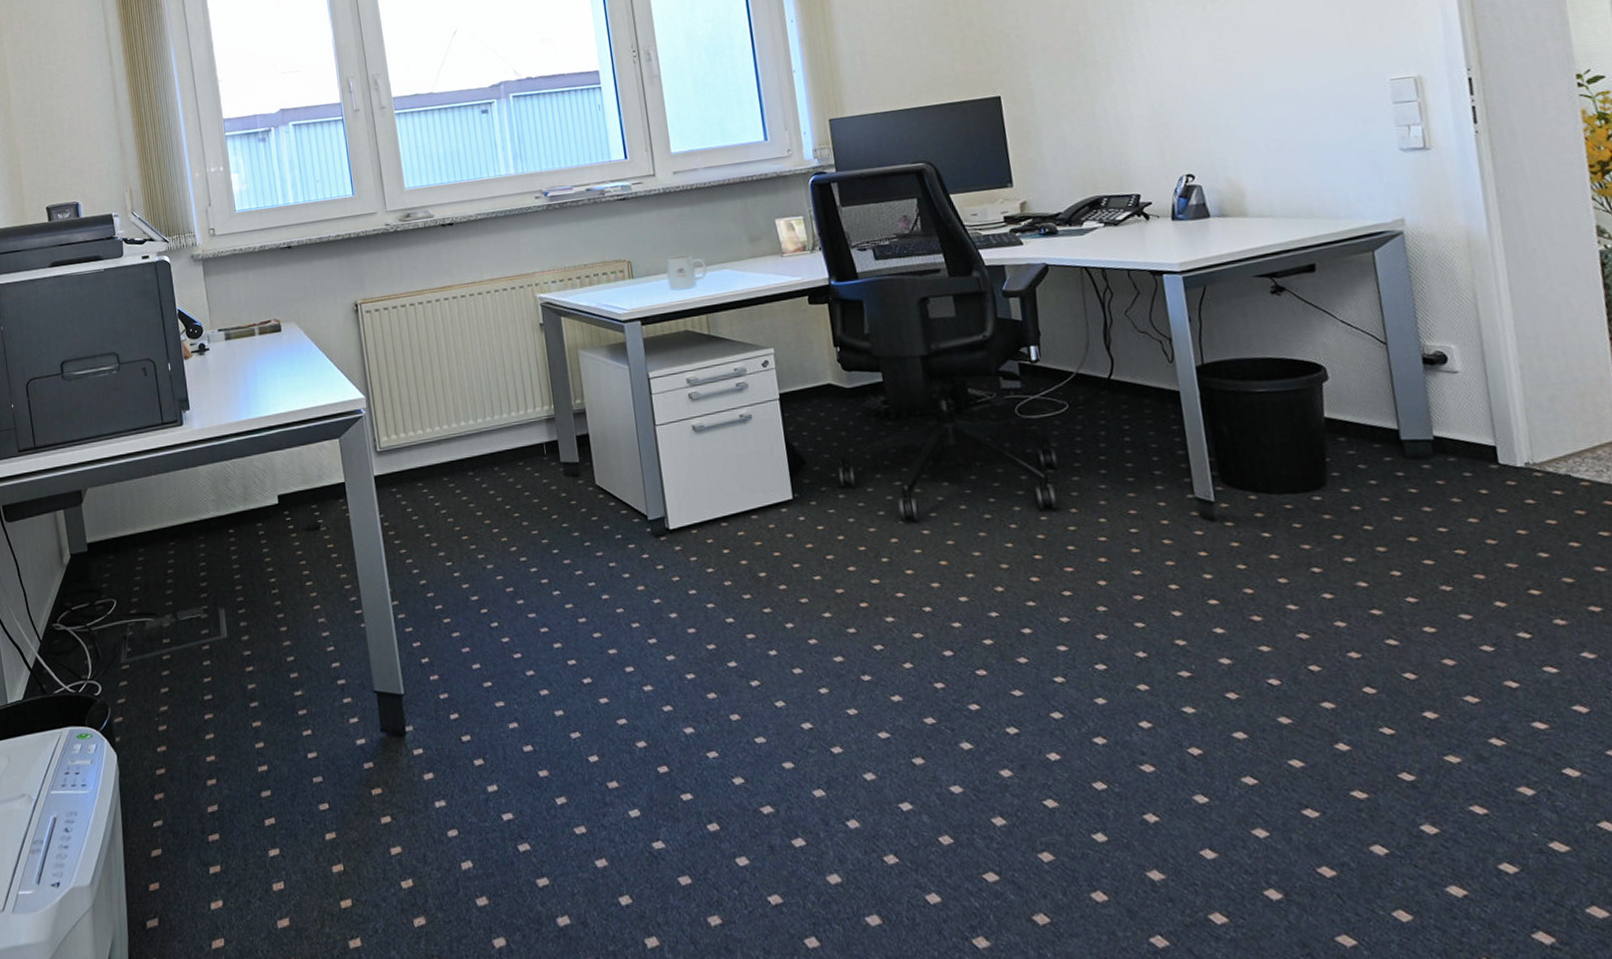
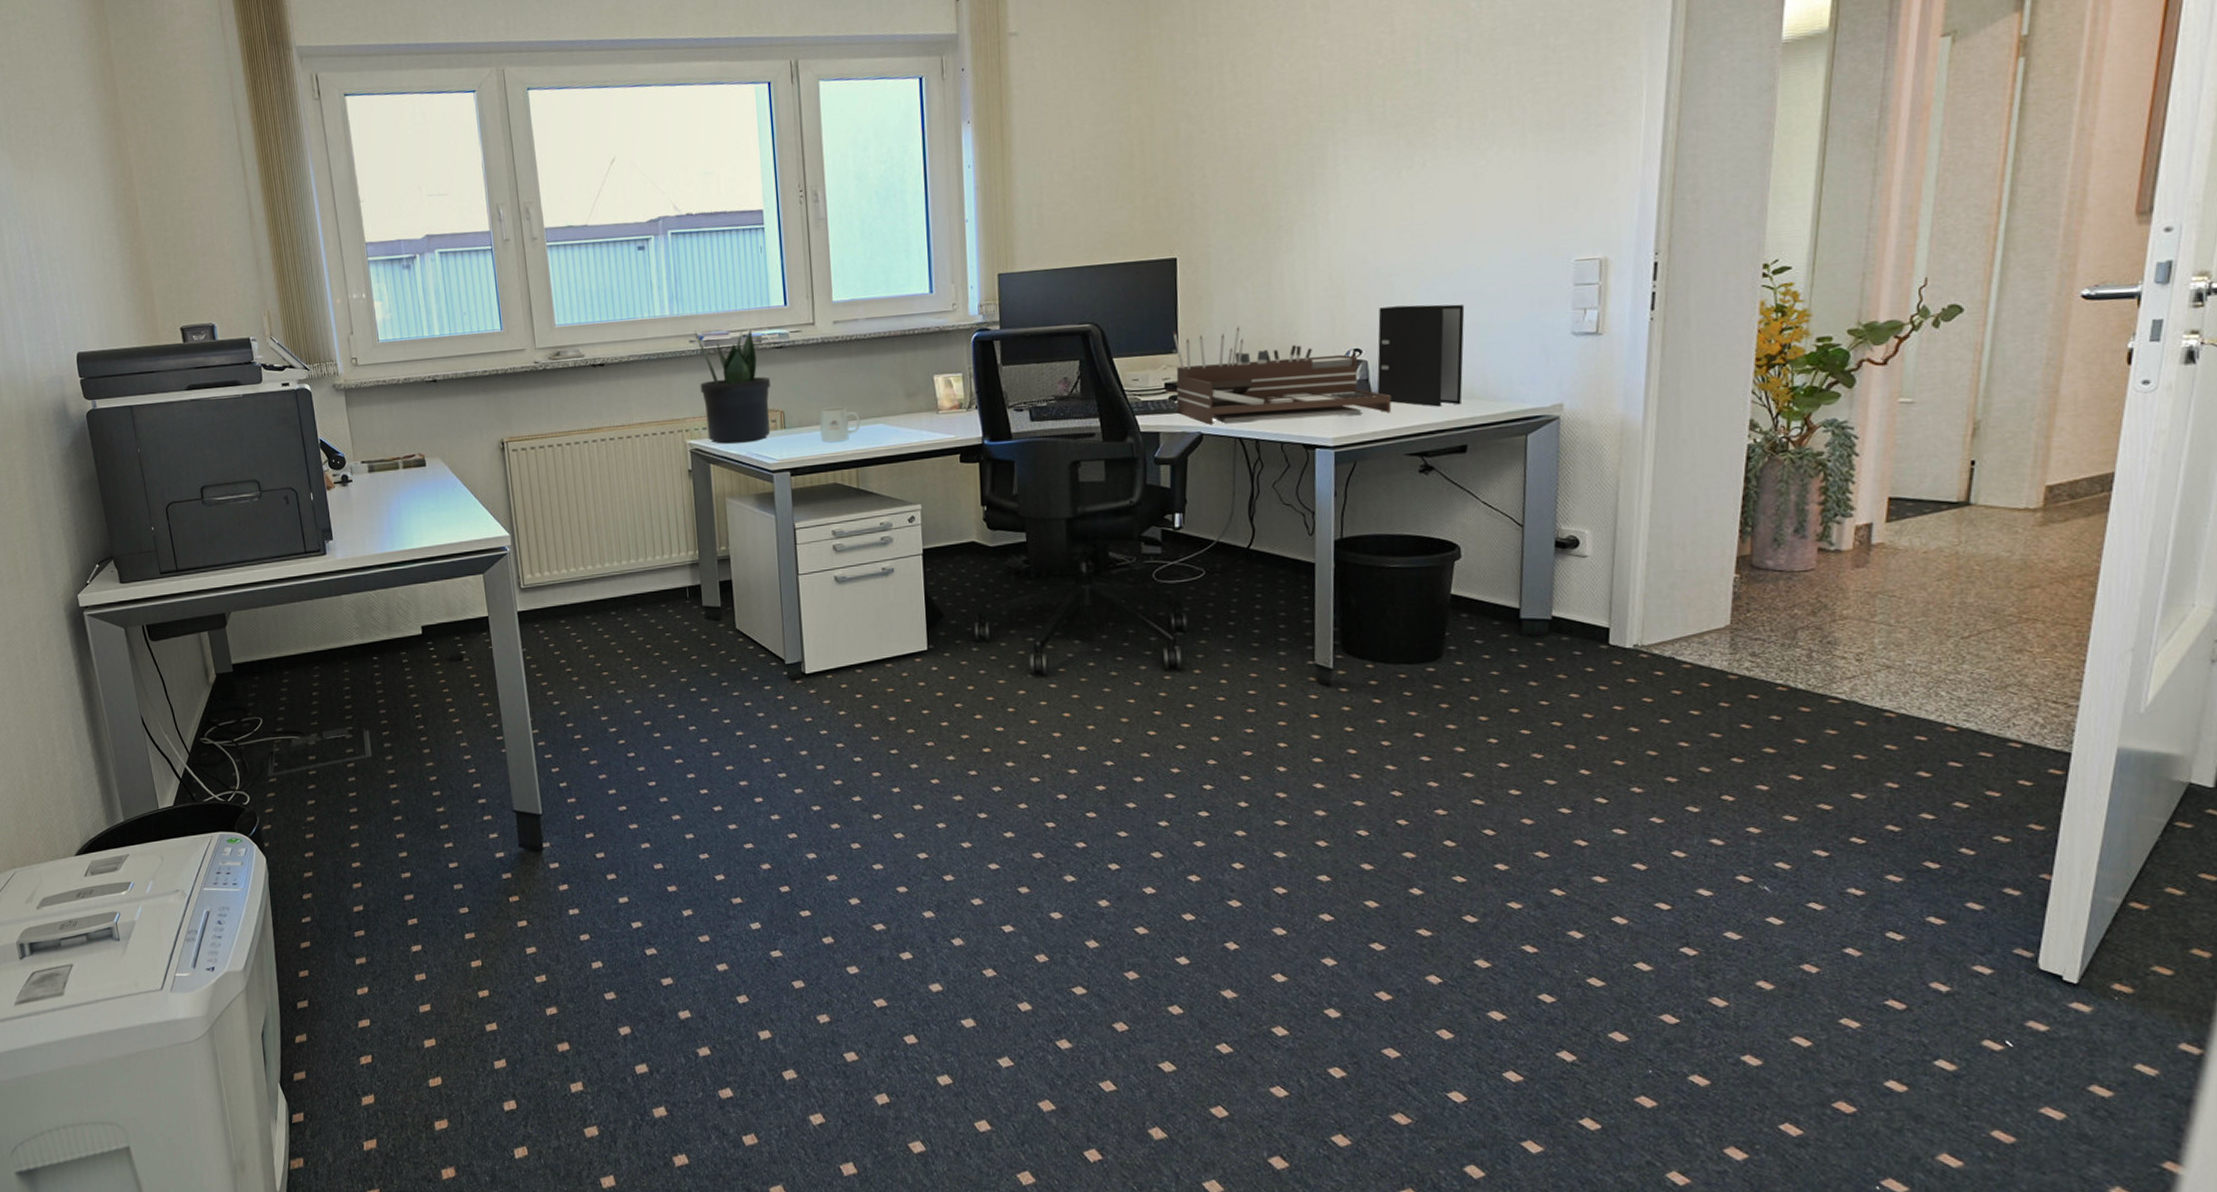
planter: none [540,183,618,297] -> present [695,329,770,445]
desk organizer: none [1006,159,1234,255] -> present [1173,327,1392,424]
binder: none [1205,127,1302,228] -> present [1377,304,1465,407]

